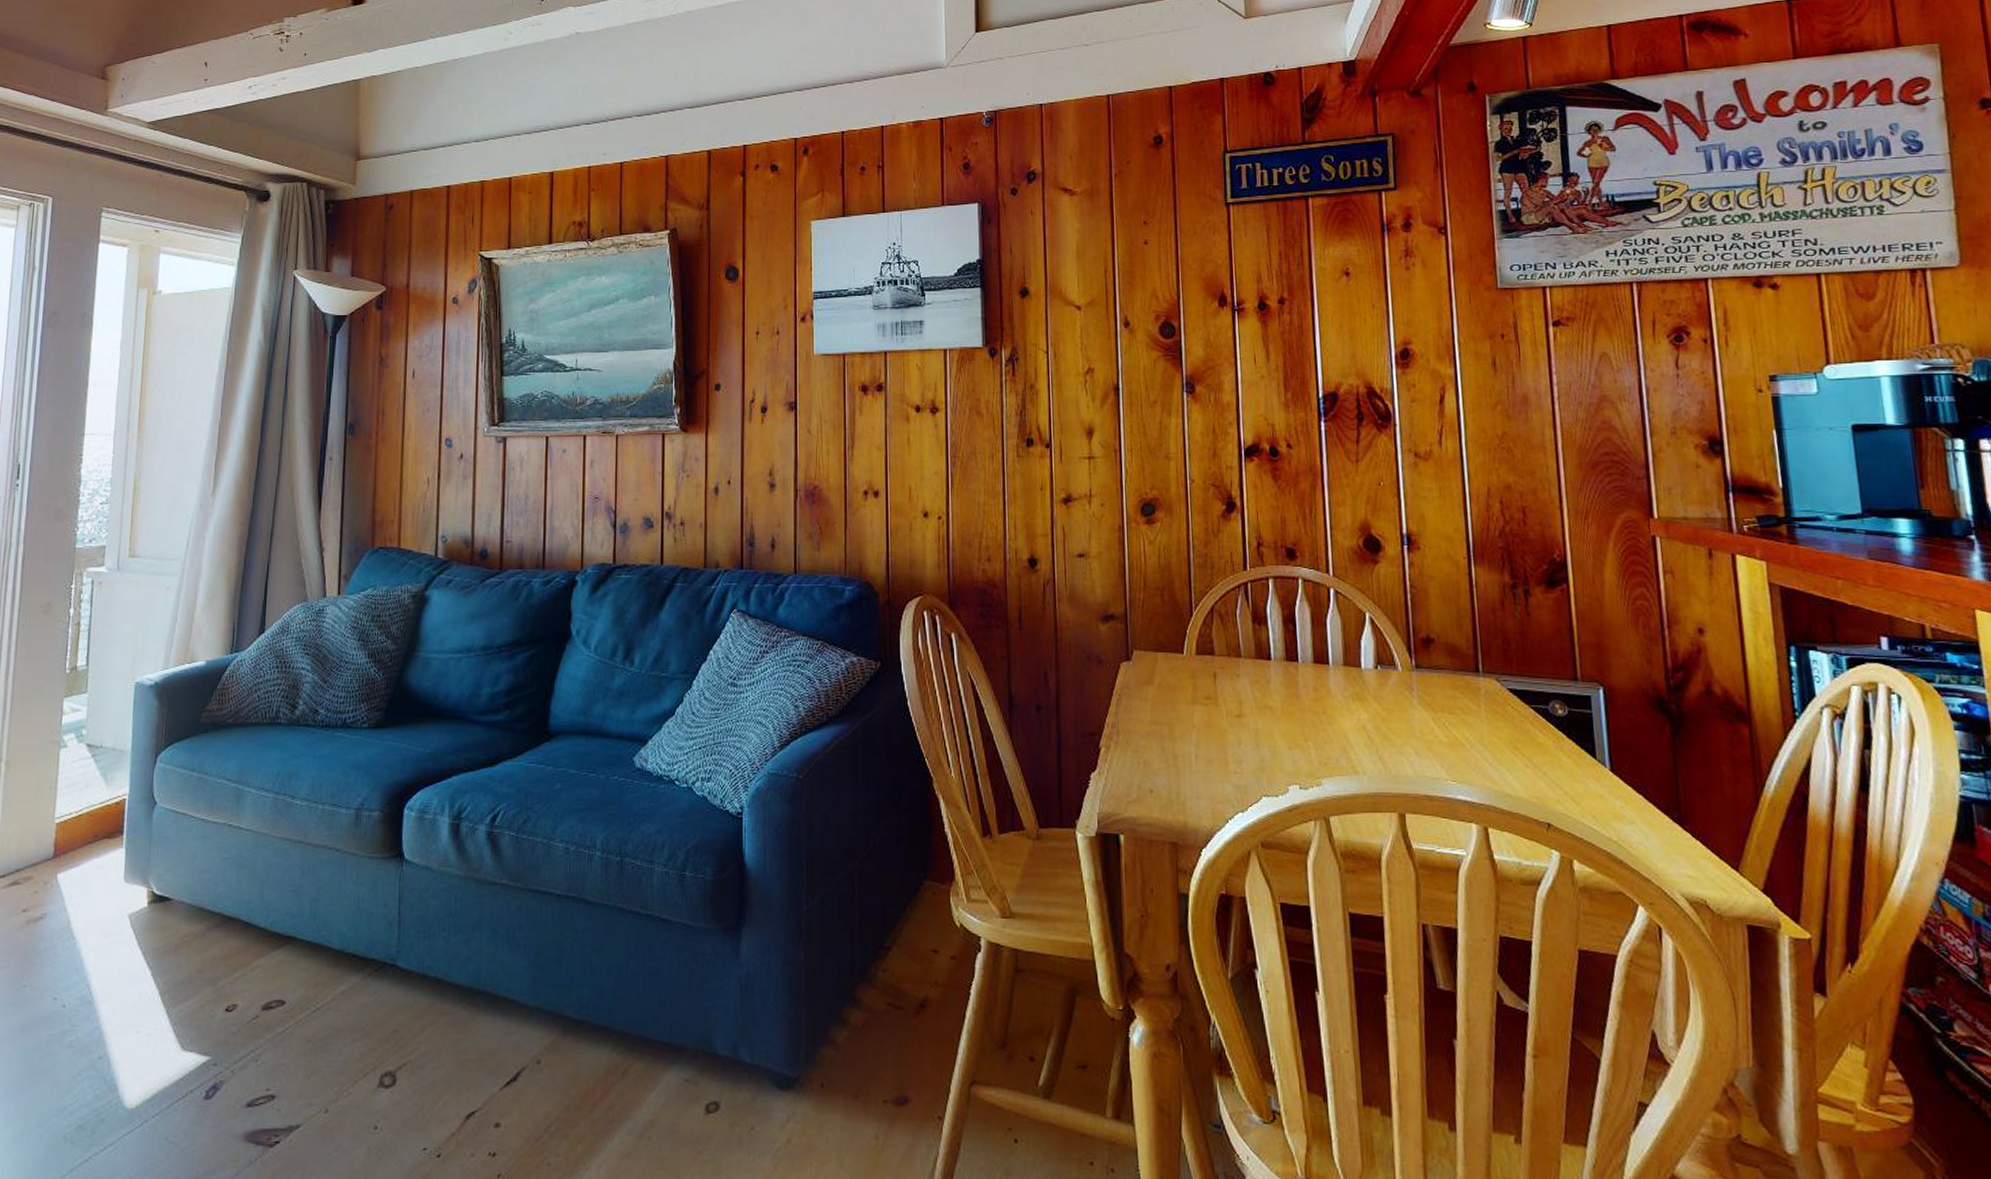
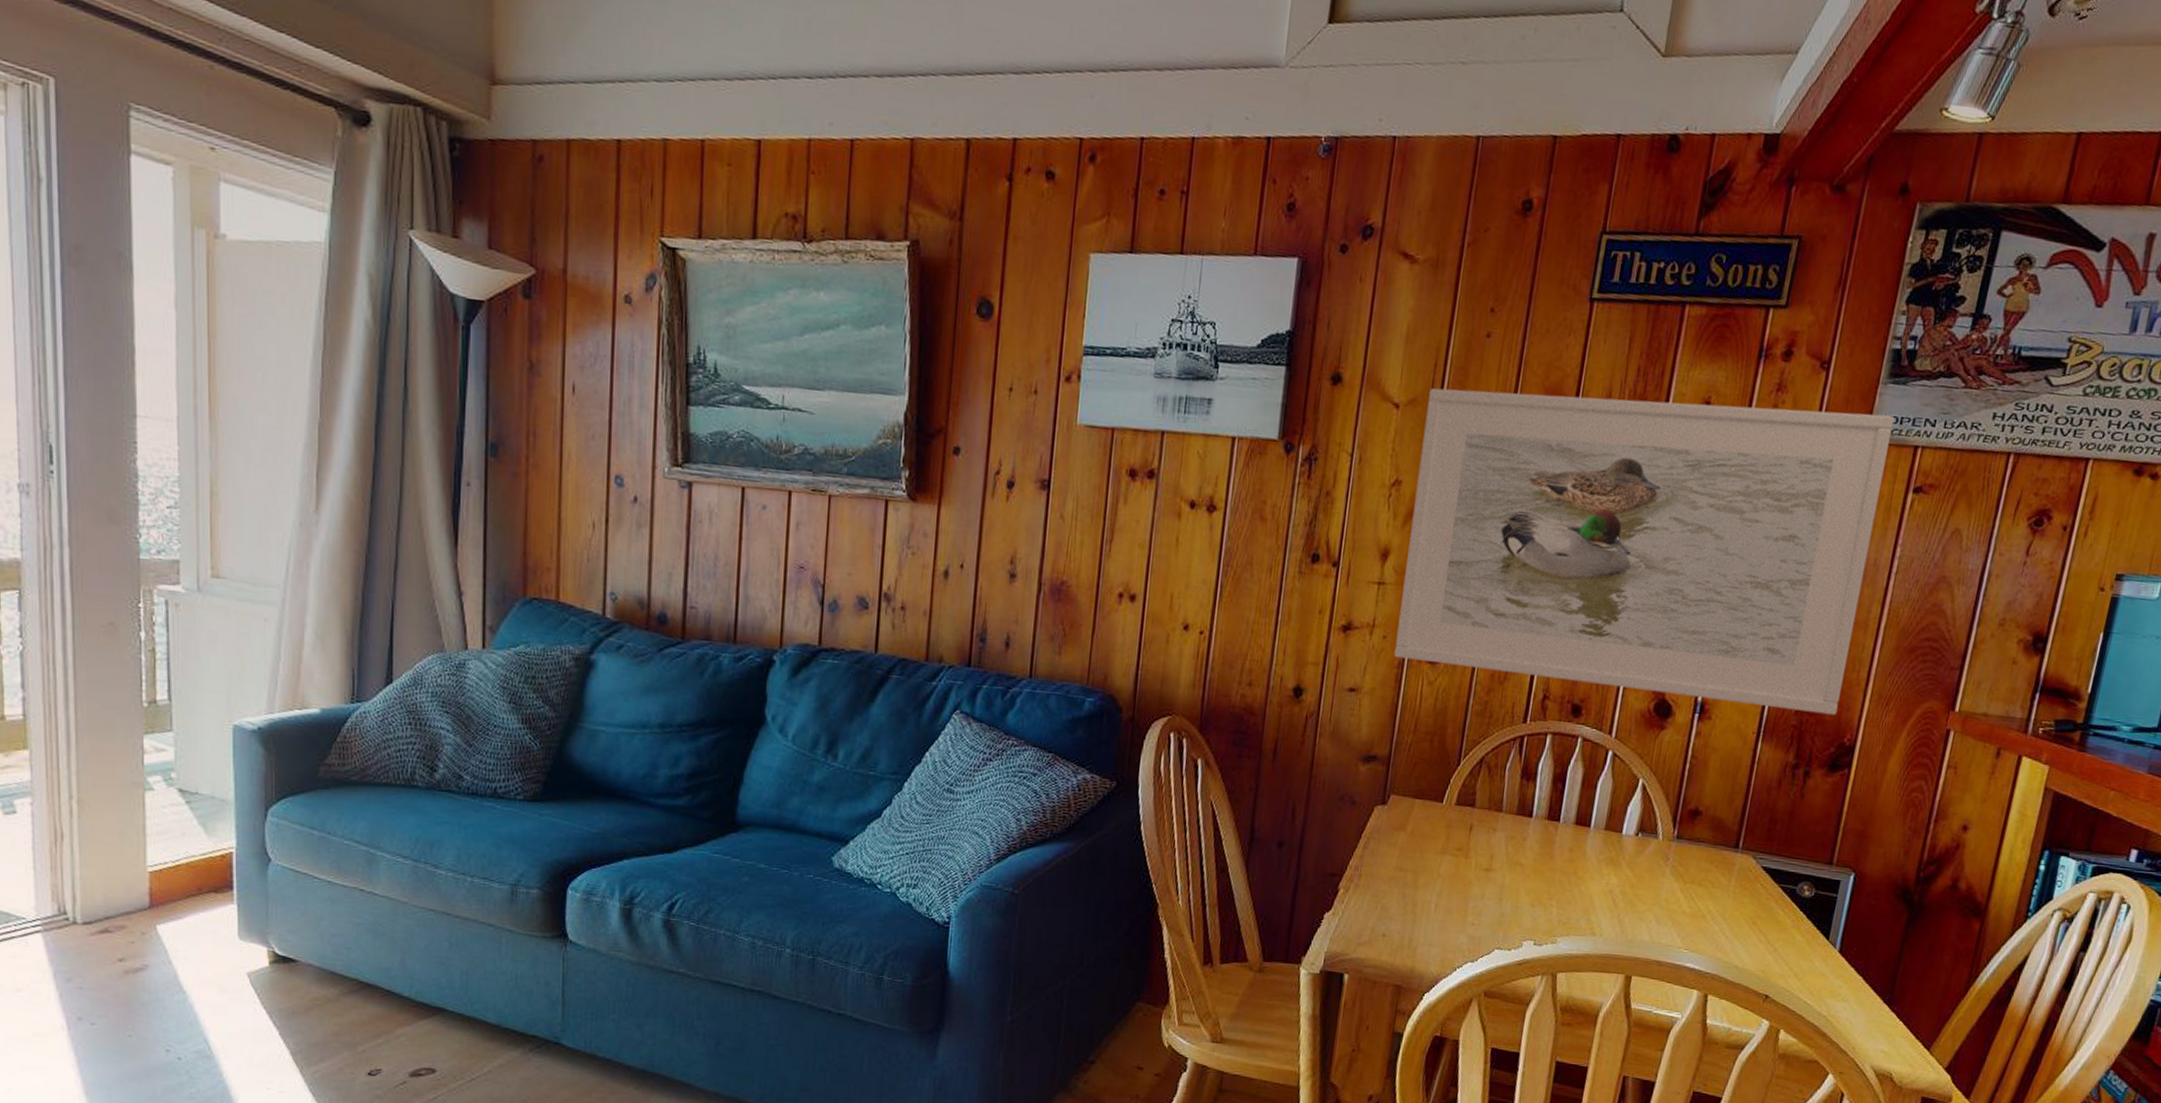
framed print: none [1104,264,1539,534] -> present [1394,388,1895,716]

